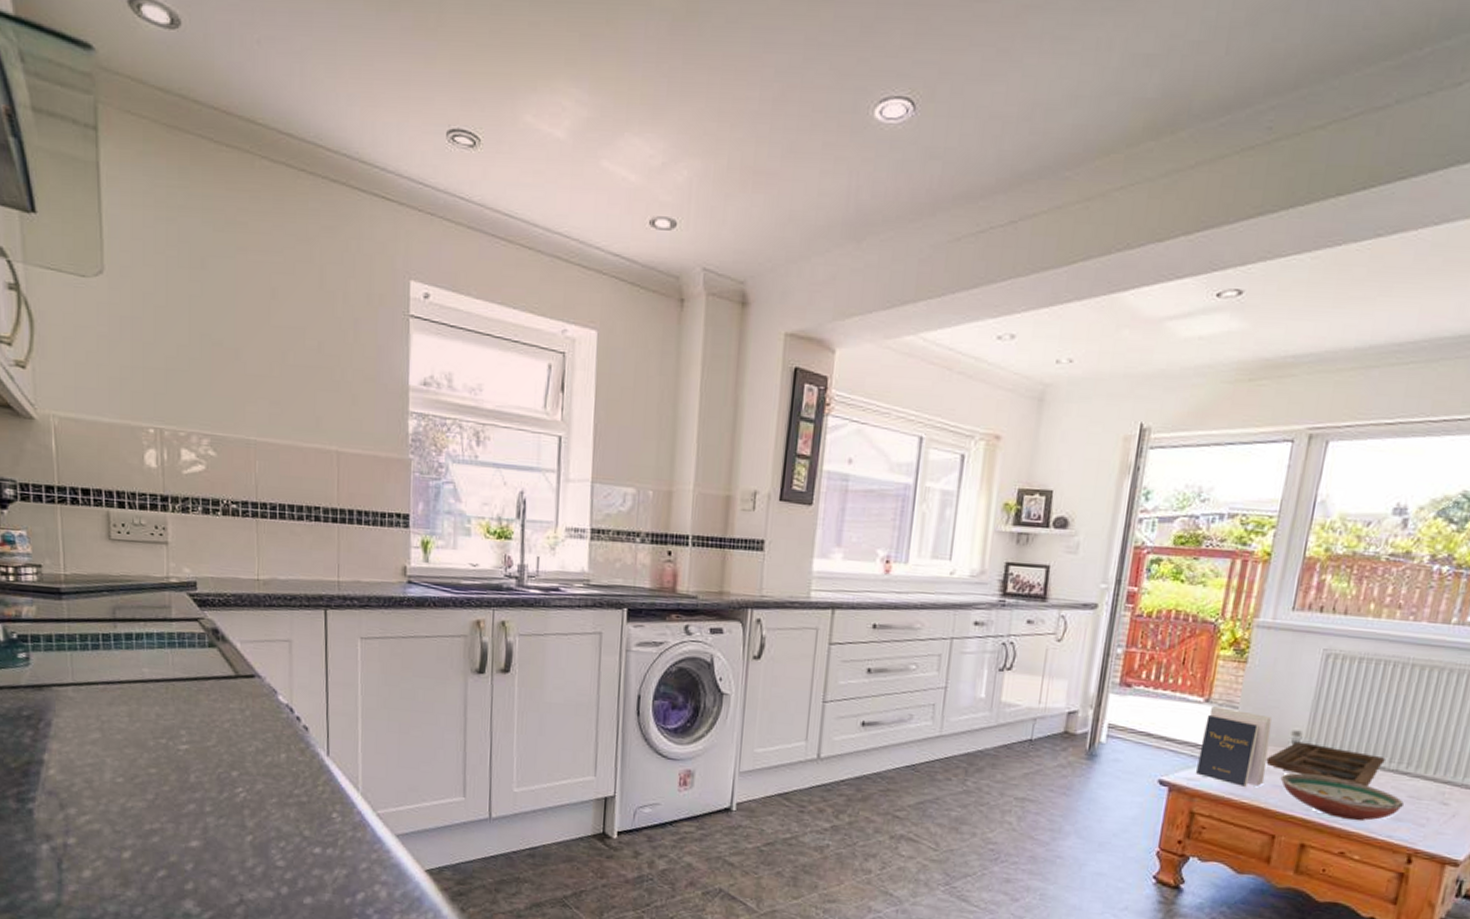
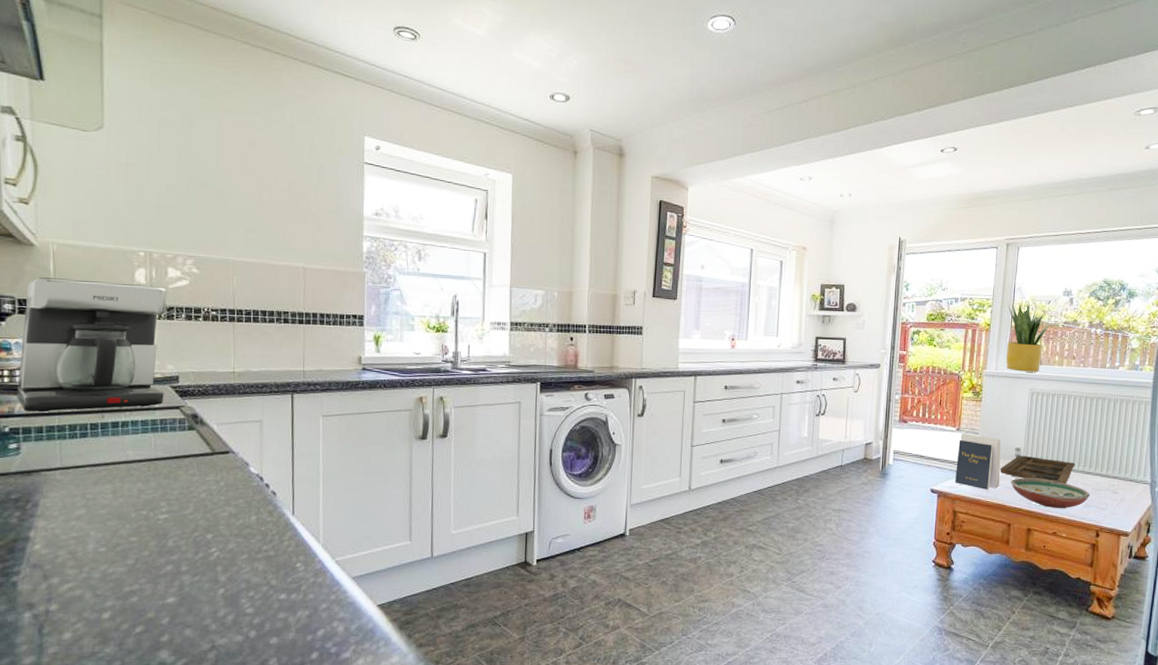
coffee maker: none [23,458,182,619] -> present [17,277,168,413]
planter: none [1290,522,1369,625] -> present [1006,302,1051,372]

